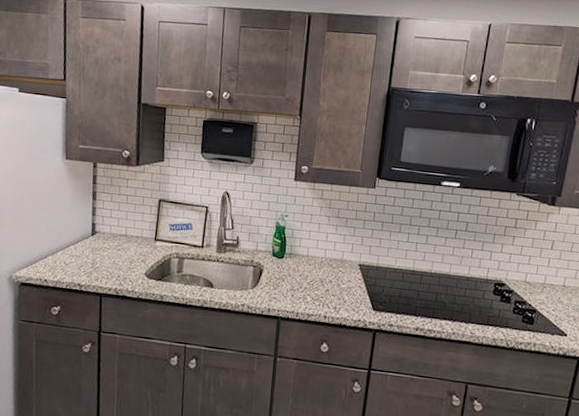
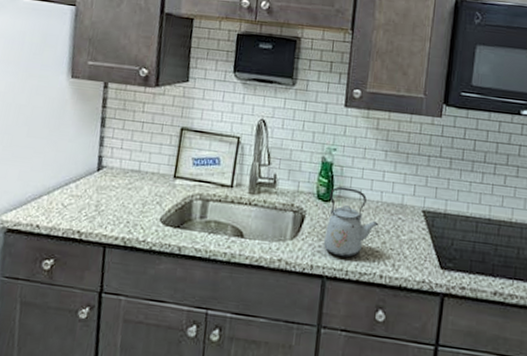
kettle: none [279,246,323,302] -> present [324,186,379,258]

